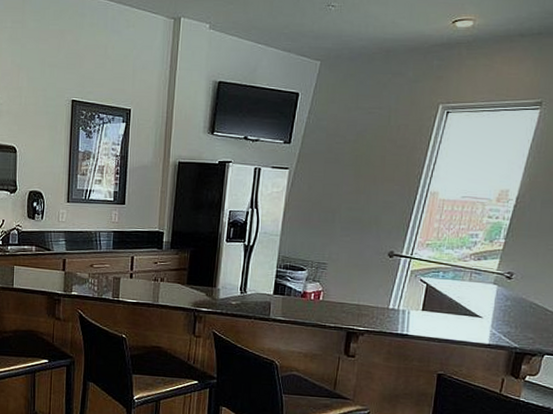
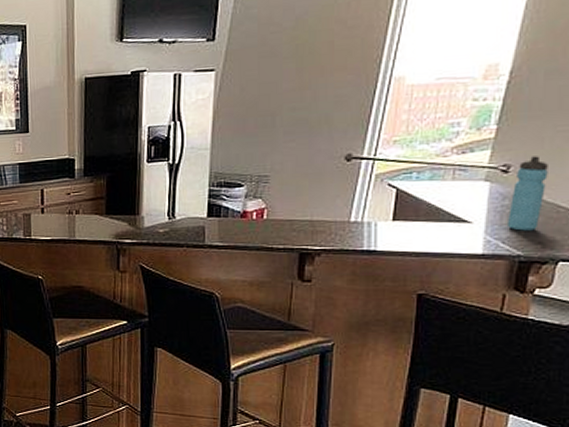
water bottle: none [508,267,541,328] -> present [506,156,548,231]

